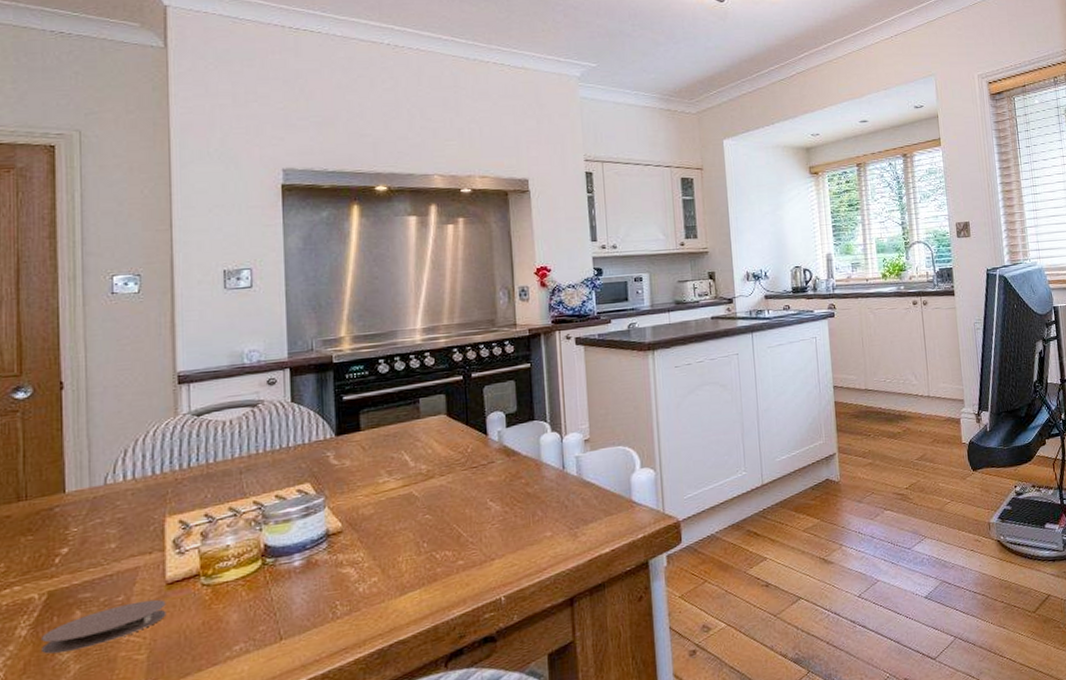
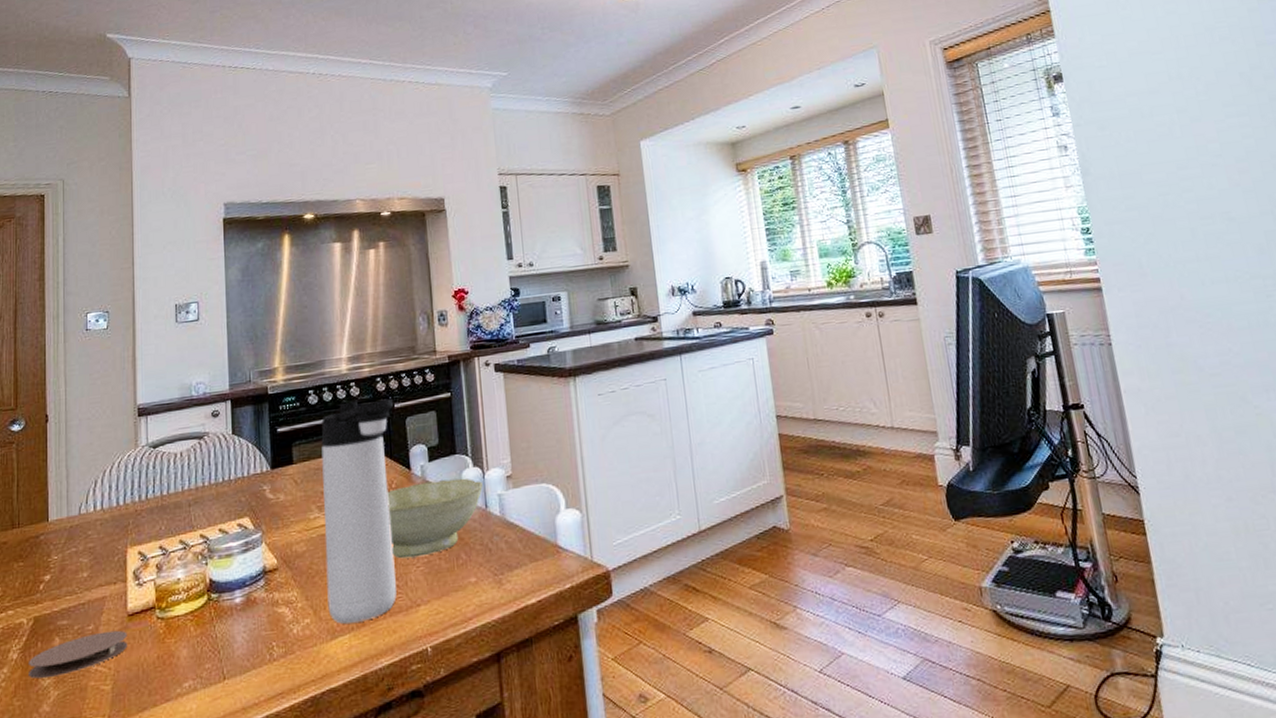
thermos bottle: none [392,368,470,581] -> present [321,398,397,624]
bowl: none [462,442,562,518] -> present [387,478,484,559]

